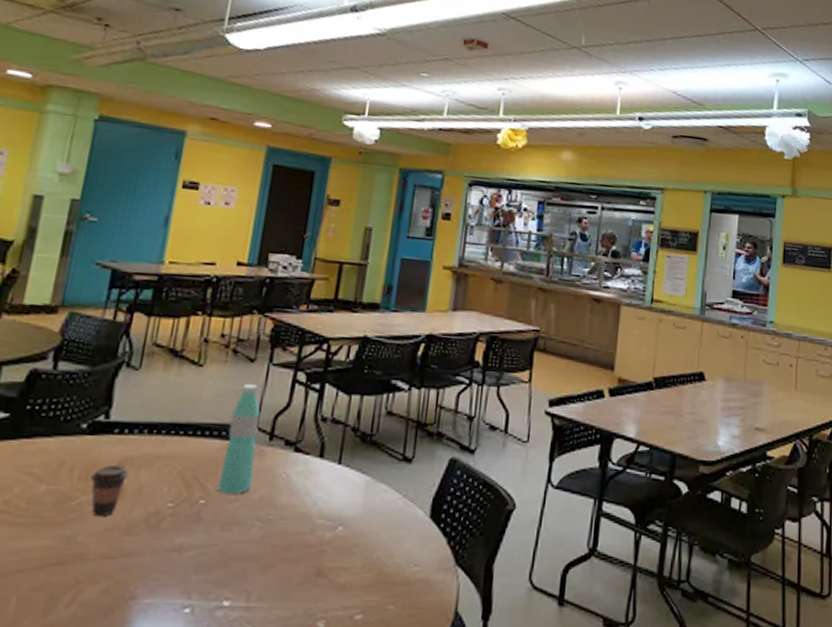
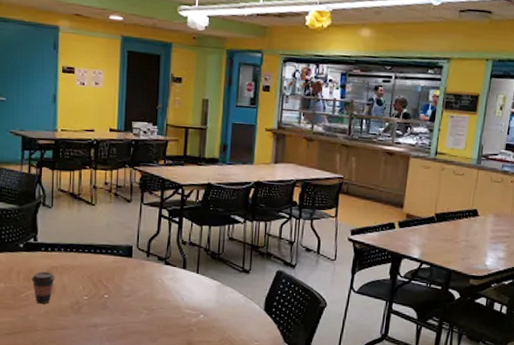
water bottle: present [218,383,261,494] -> none [116,217,139,292]

